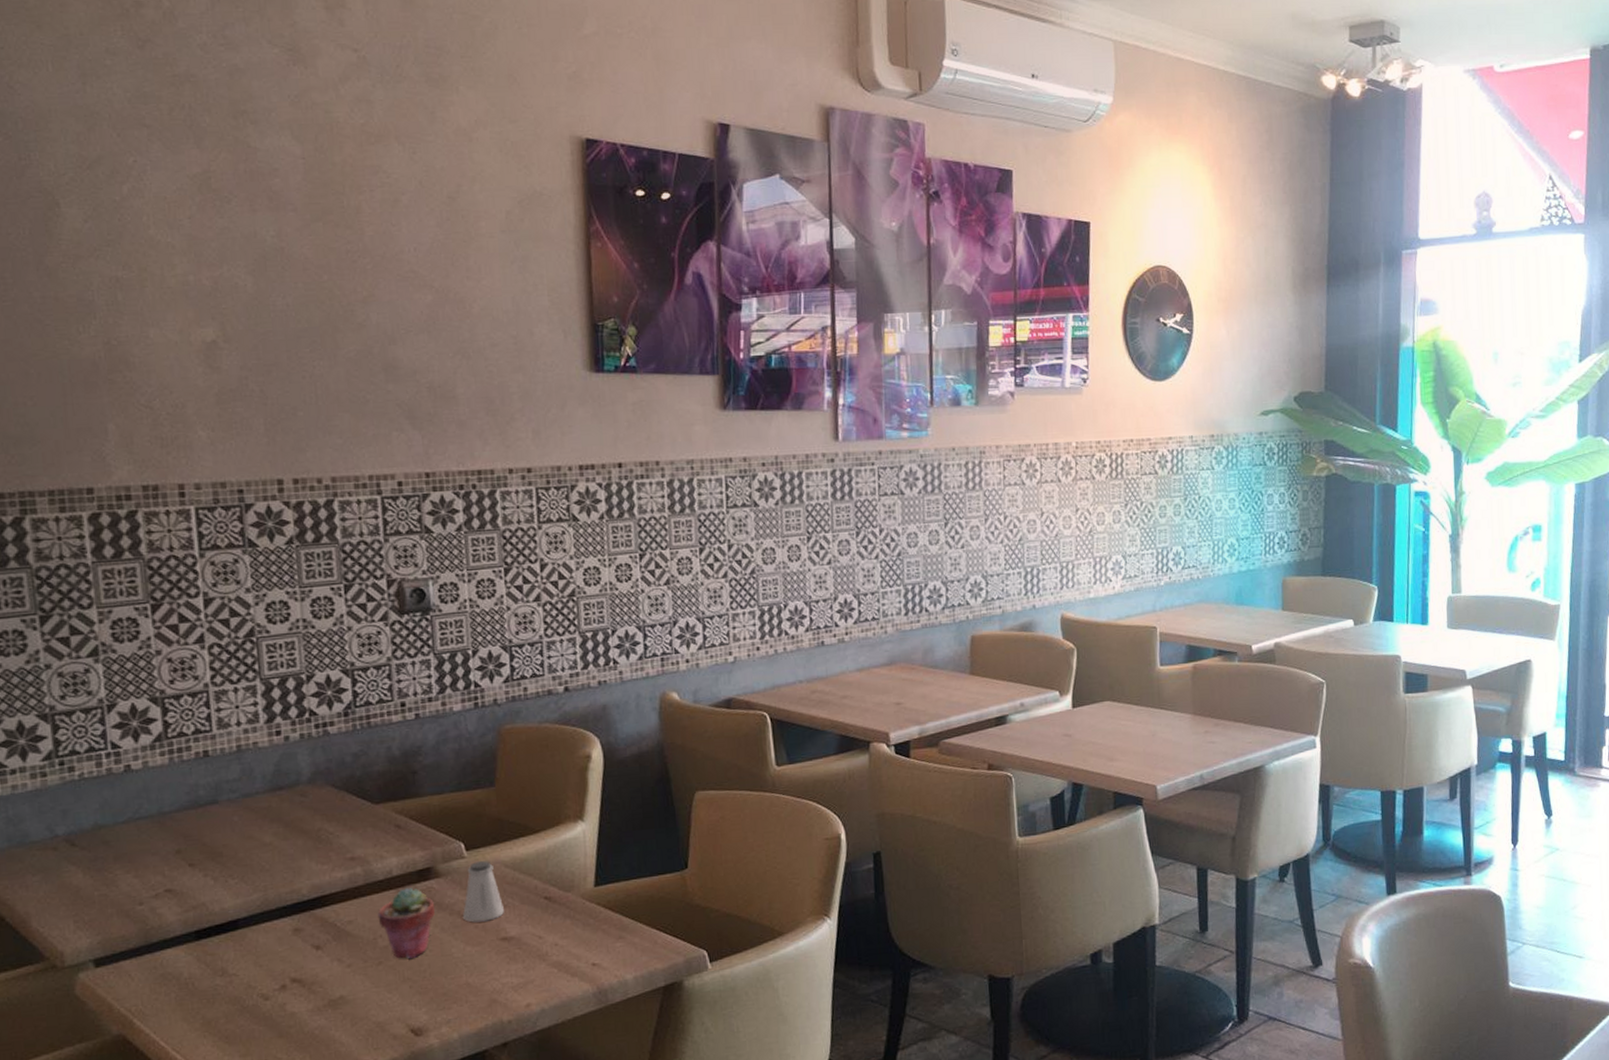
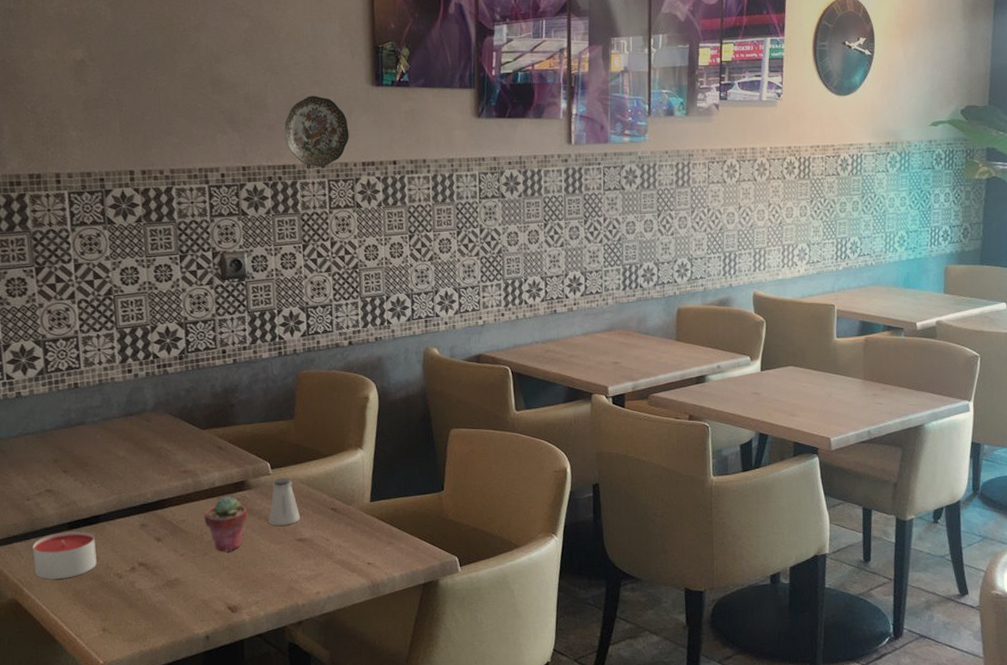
candle: none [146,941,235,1007] -> present [32,531,97,579]
decorative plate: none [479,384,562,472] -> present [284,95,349,167]

